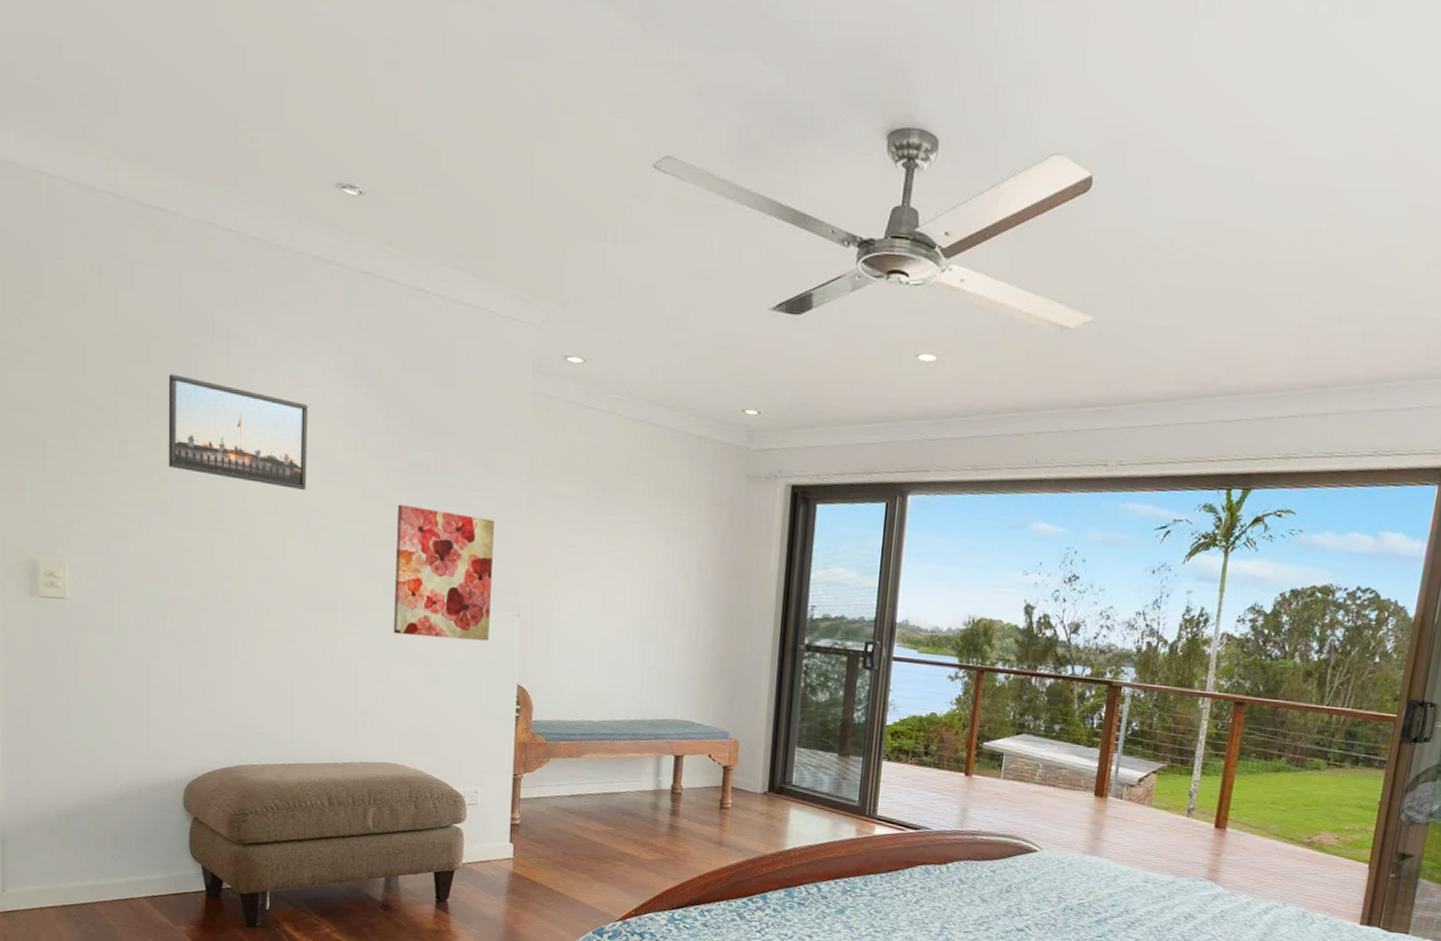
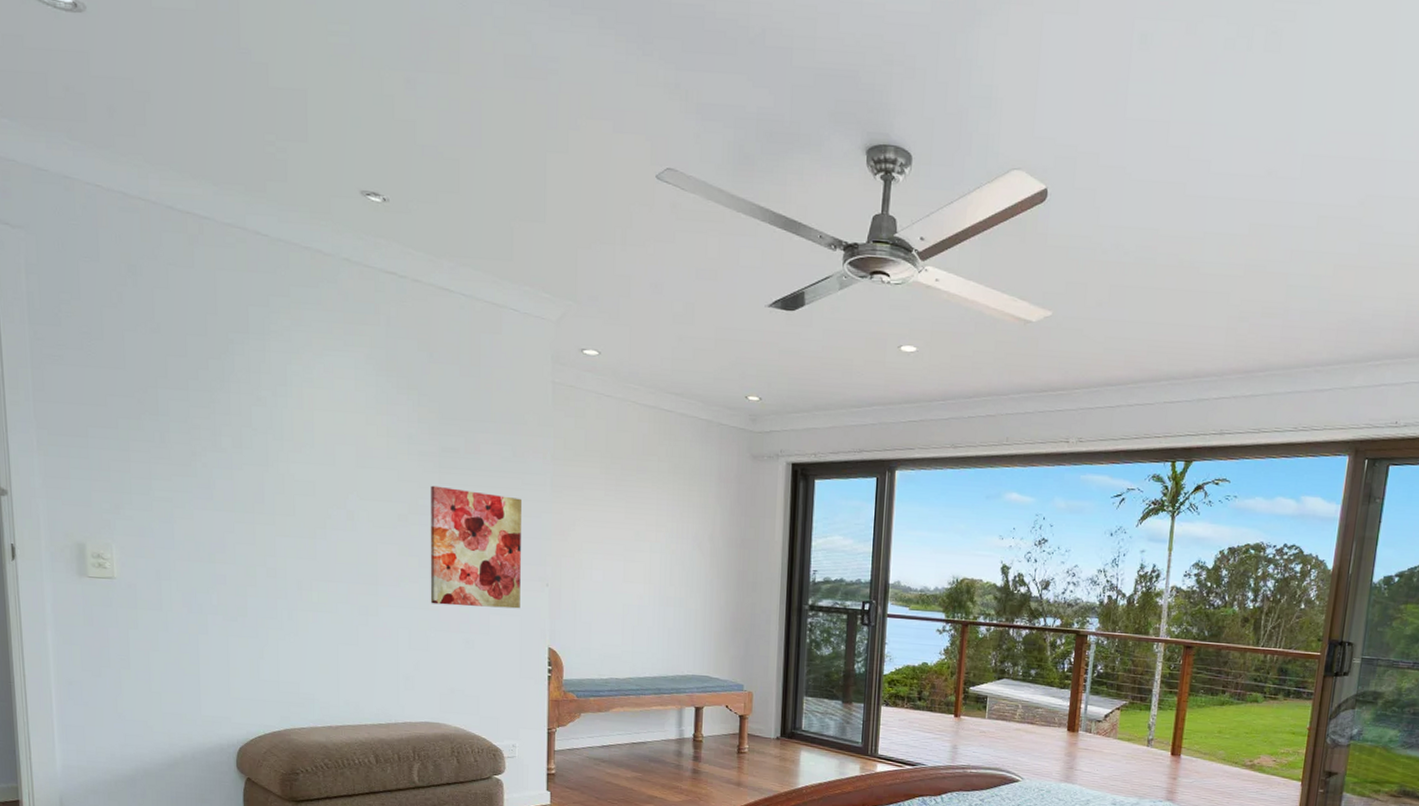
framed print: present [168,374,308,490] -> none [206,367,343,474]

